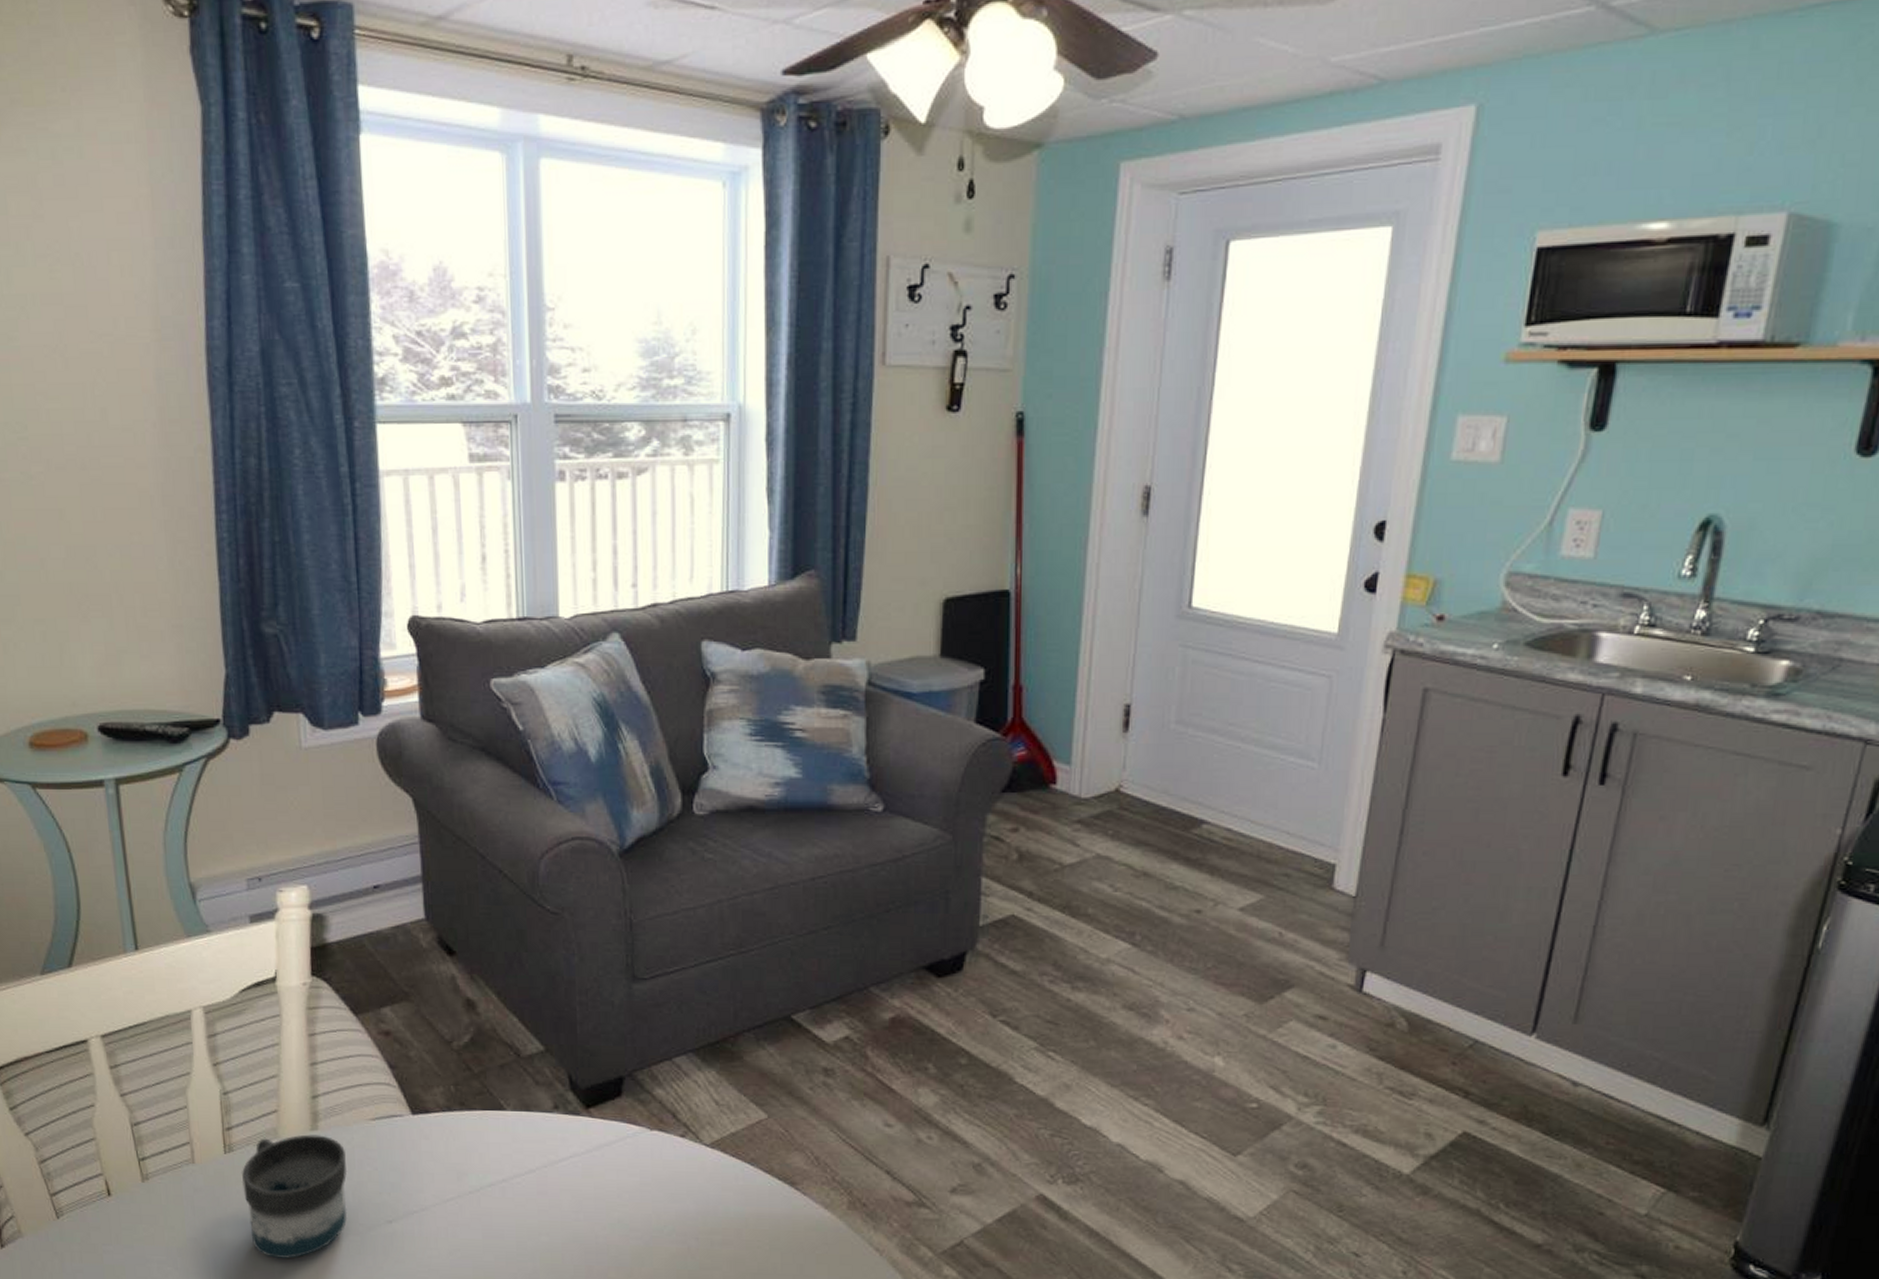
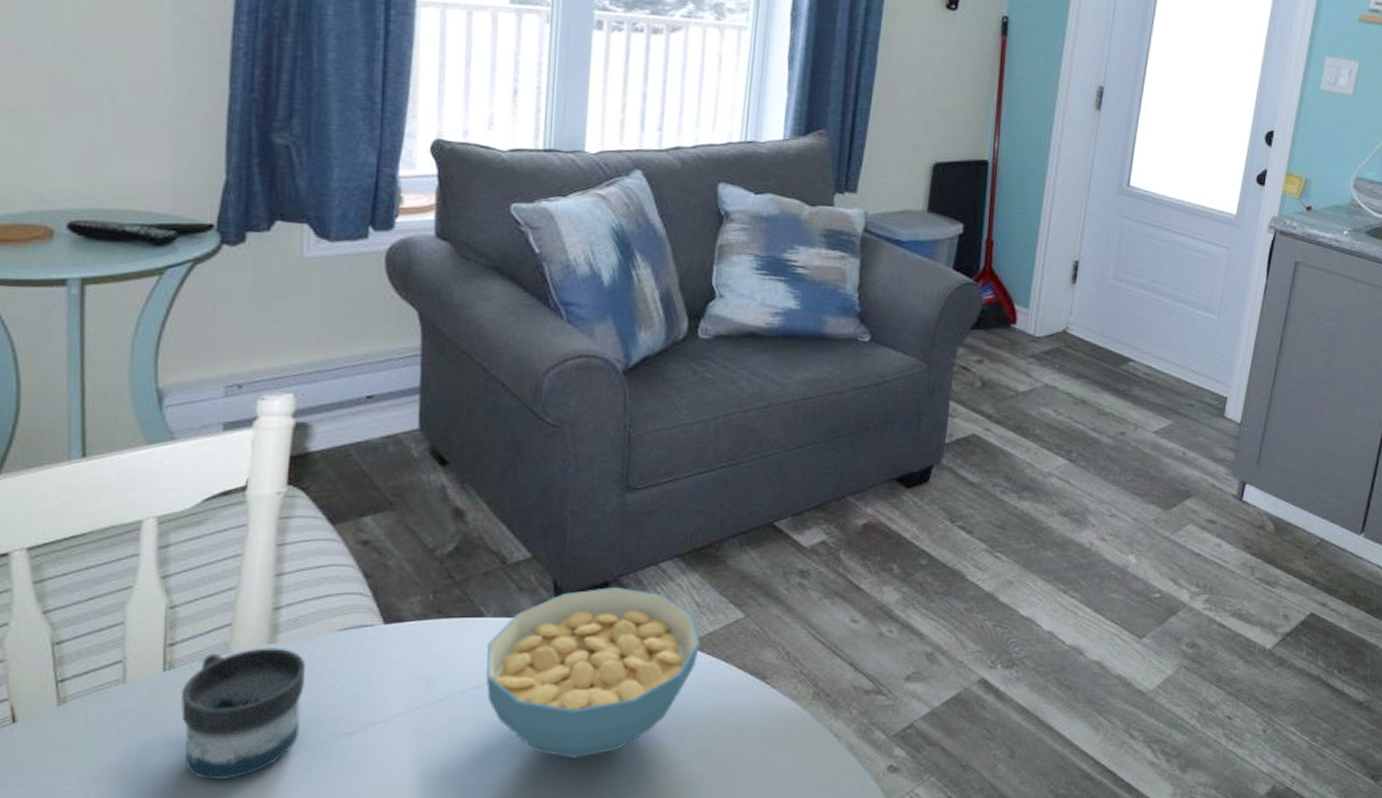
cereal bowl: none [509,1083,722,1258] -> present [485,587,700,759]

